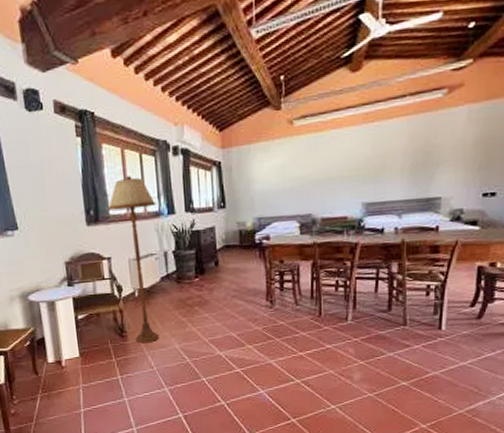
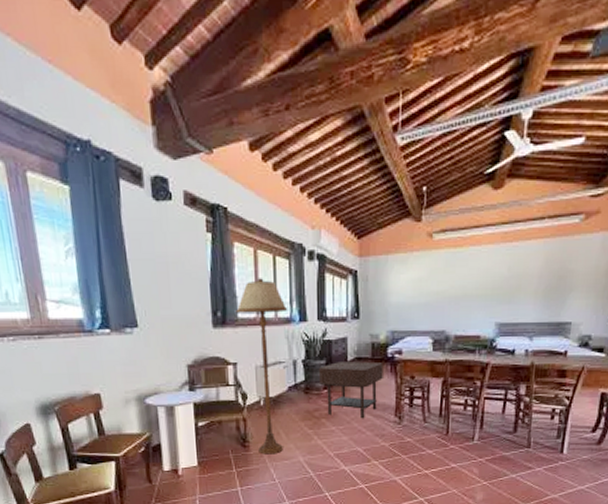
side table: none [188,249,252,305] -> present [318,361,383,419]

